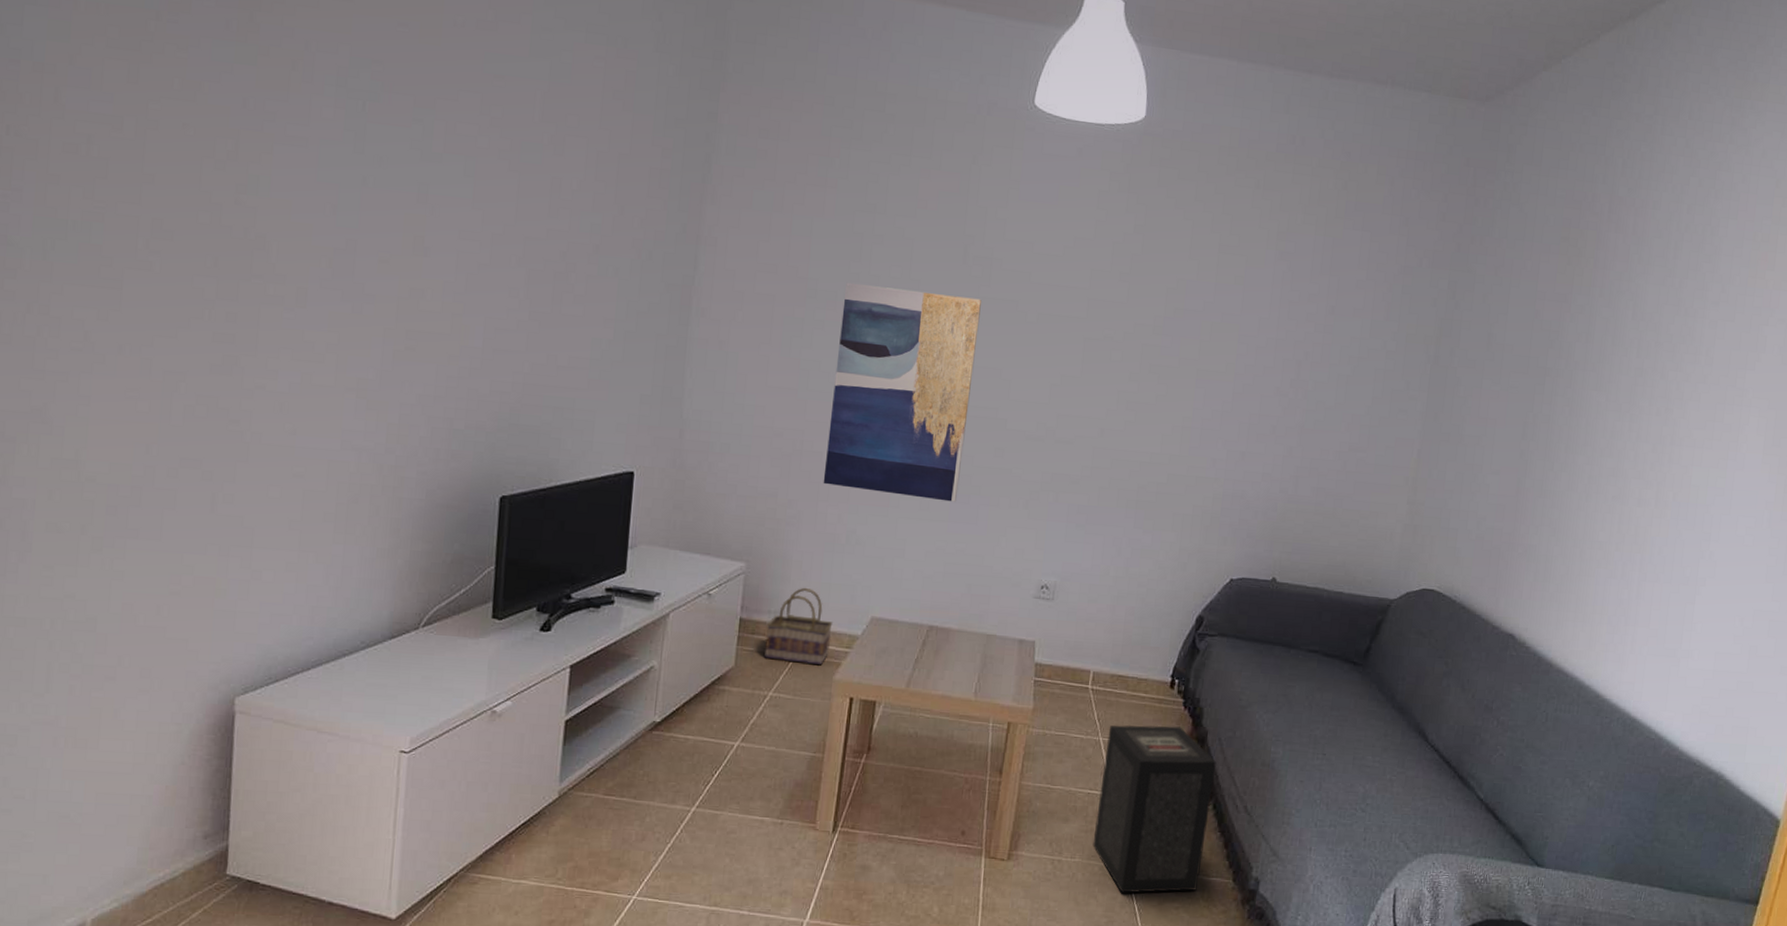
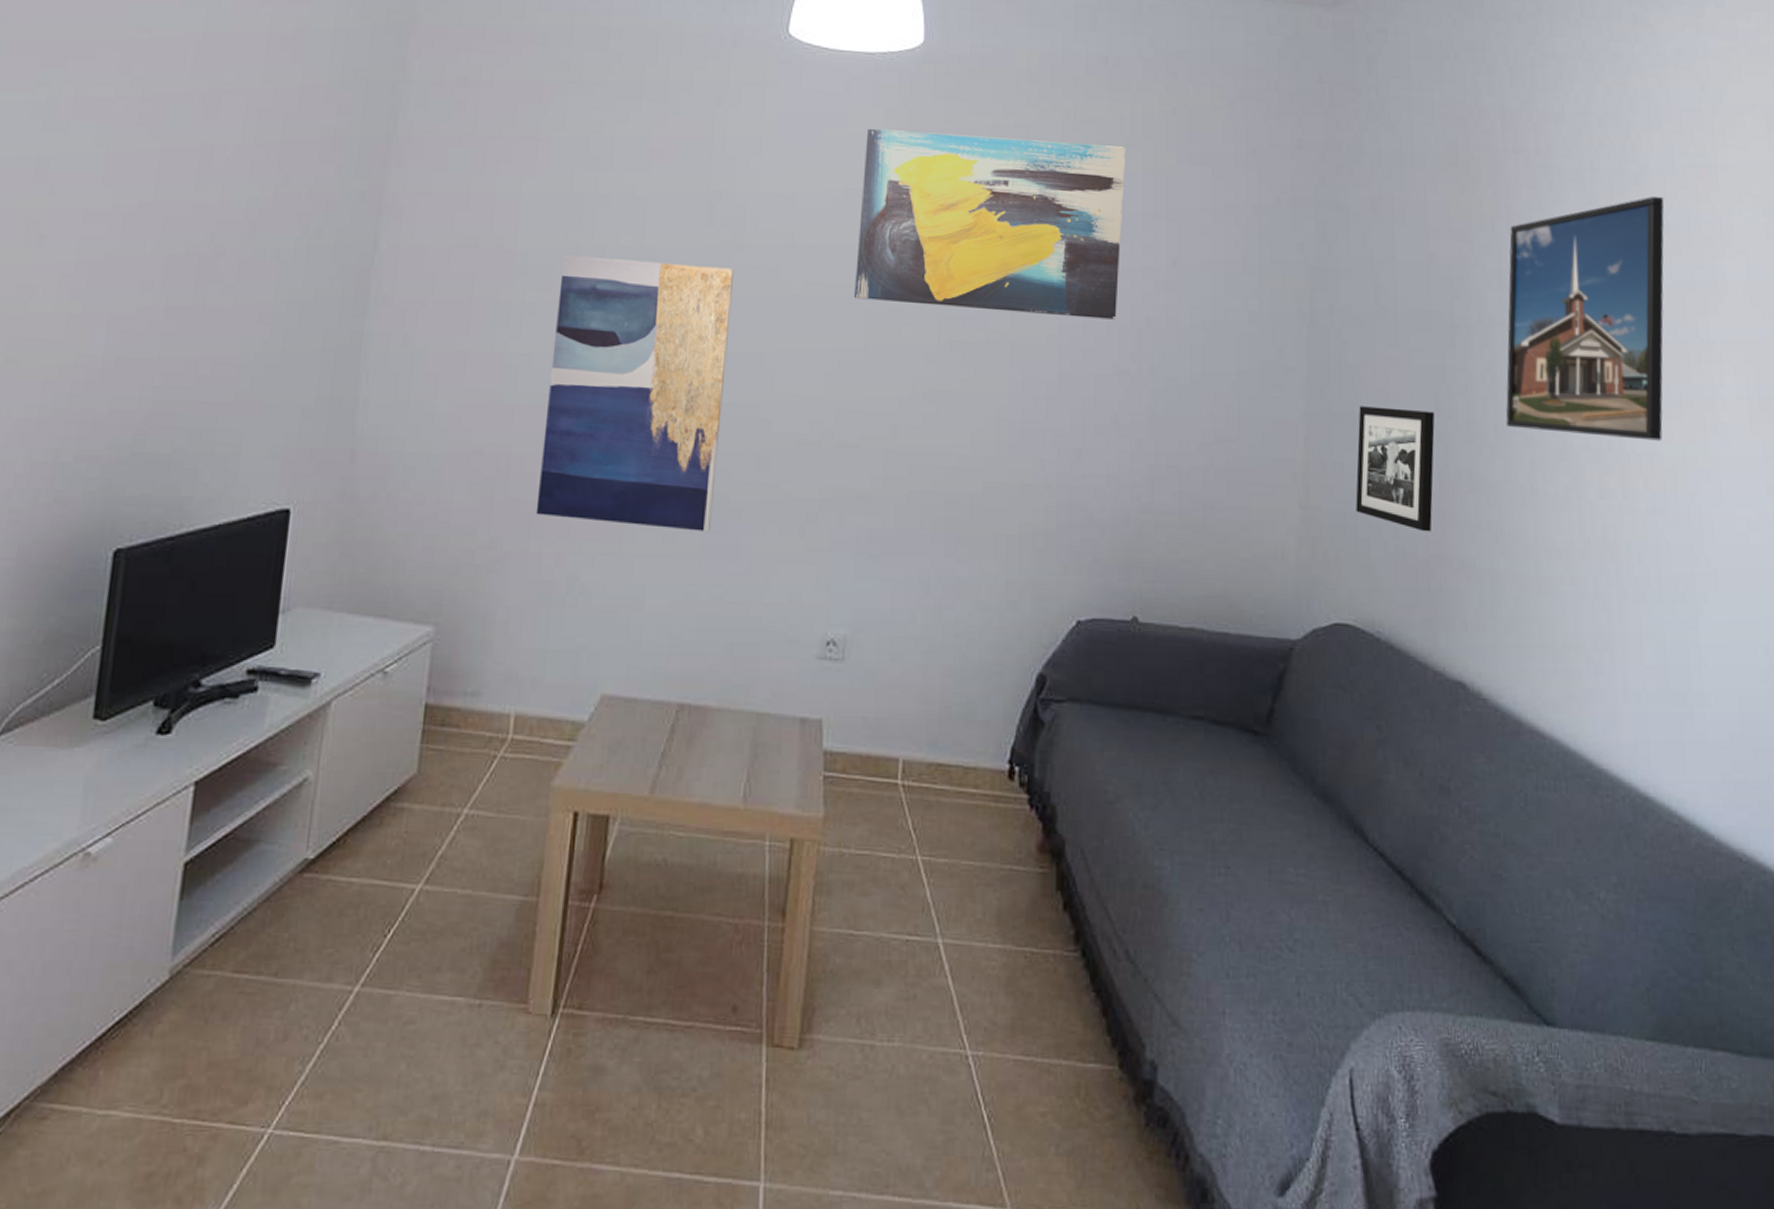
basket: present [764,587,833,665] -> none [457,657,550,766]
wall art: none [1076,188,1303,353] -> present [855,128,1125,320]
speaker: present [1092,724,1217,893] -> none [917,834,1081,1093]
picture frame: none [1450,428,1521,525] -> present [1355,406,1435,532]
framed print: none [1575,272,1729,465] -> present [1506,196,1664,441]

